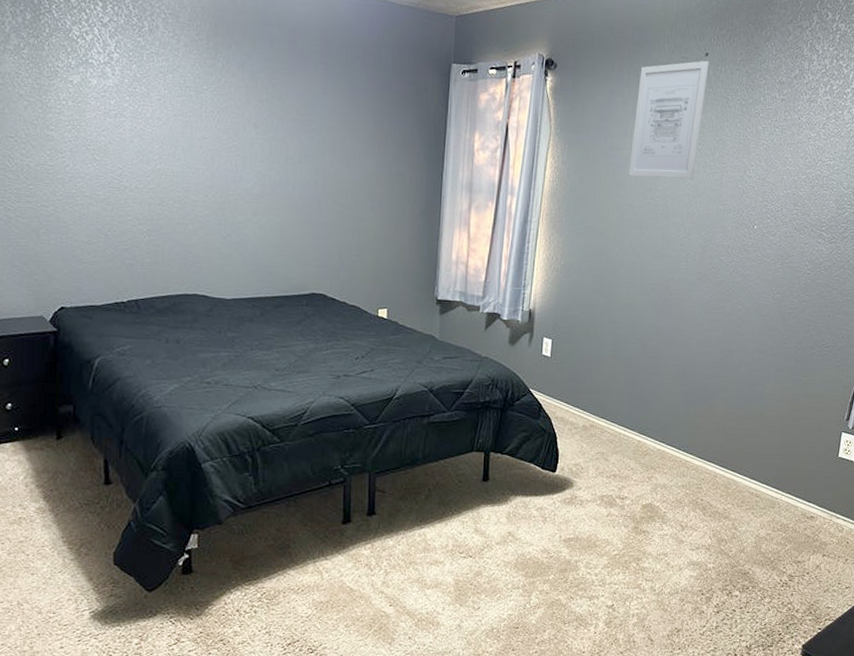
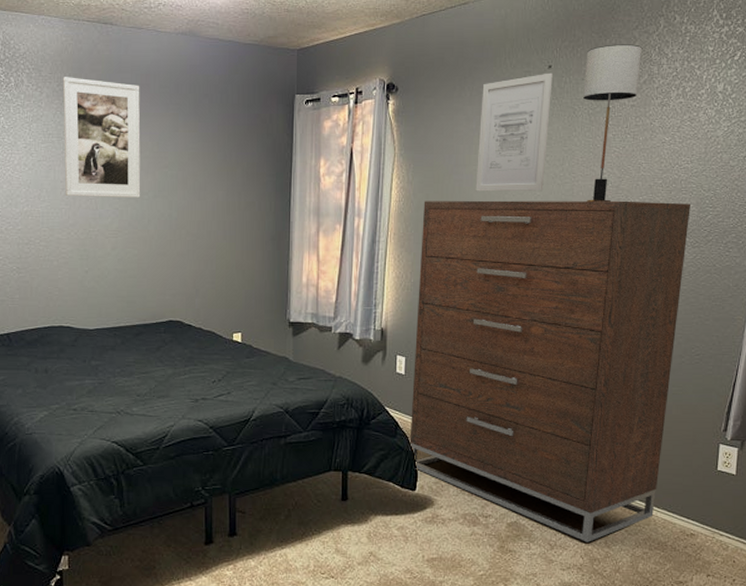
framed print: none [202,25,288,162] -> present [62,77,141,198]
dresser: none [552,182,830,524] -> present [409,200,690,542]
table lamp: none [735,36,795,195] -> present [583,44,642,203]

